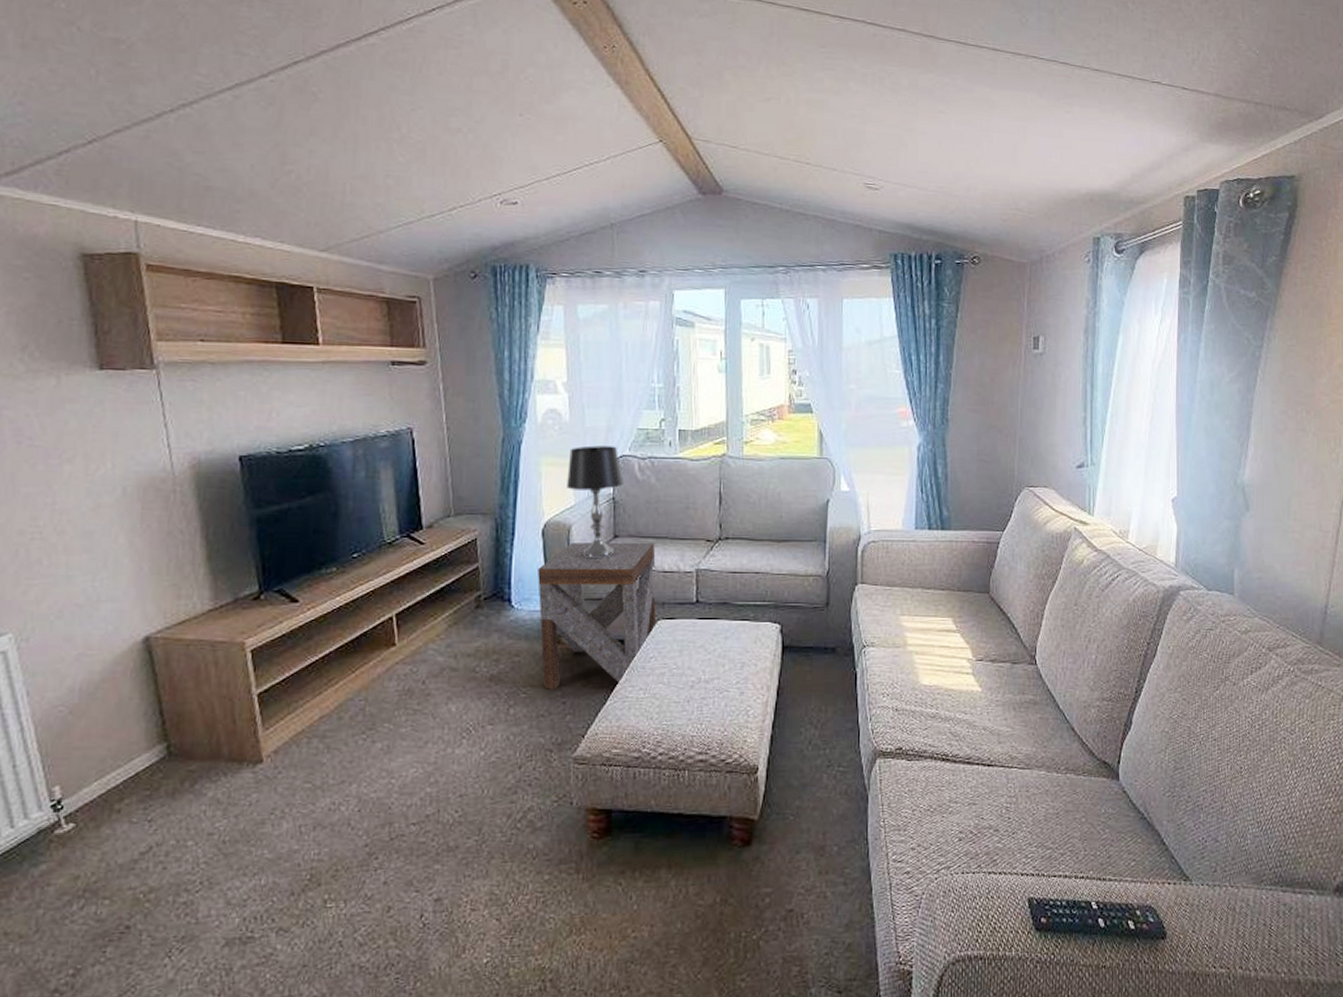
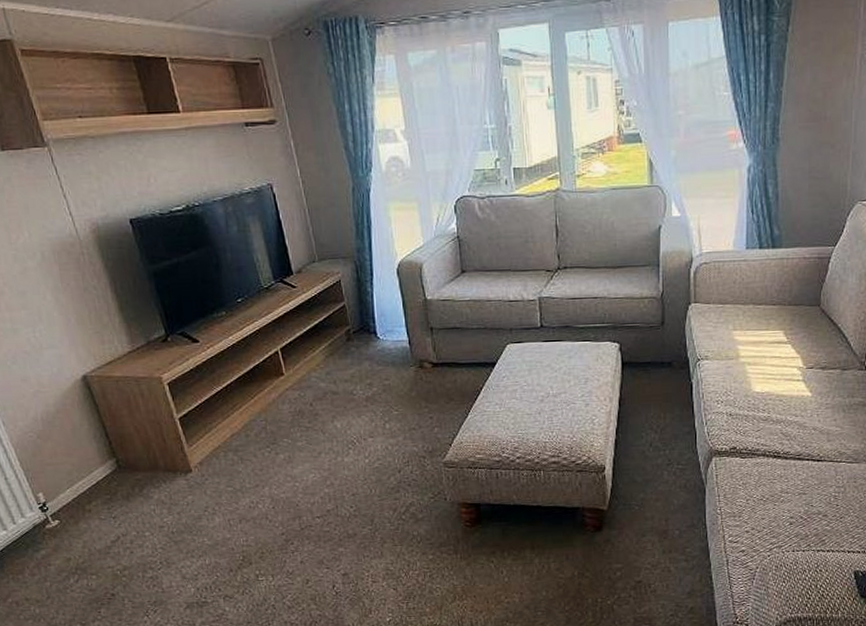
side table: present [538,542,658,690] -> none [397,275,508,407]
table lamp: present [567,445,625,559] -> none [414,188,467,293]

